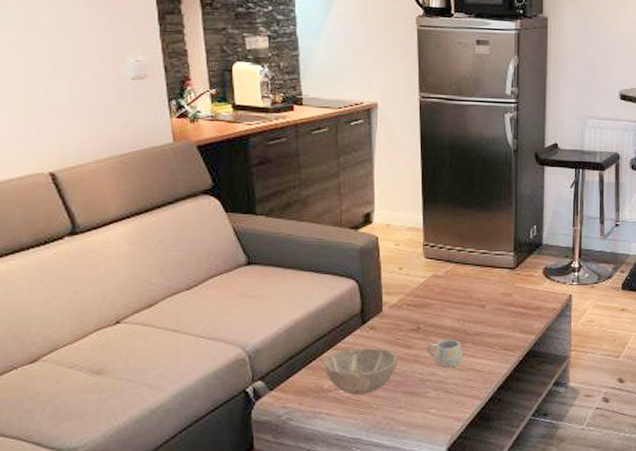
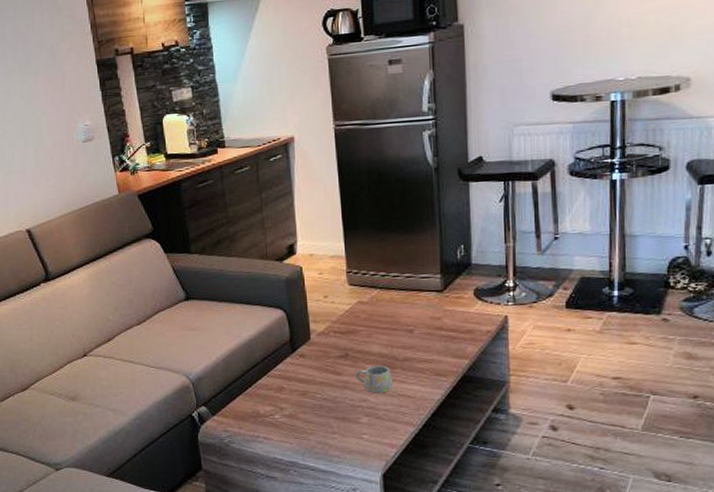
bowl: present [324,348,397,395] -> none [259,375,328,420]

